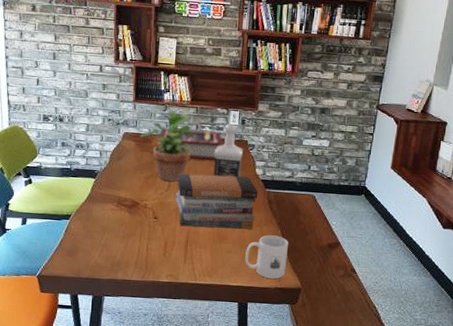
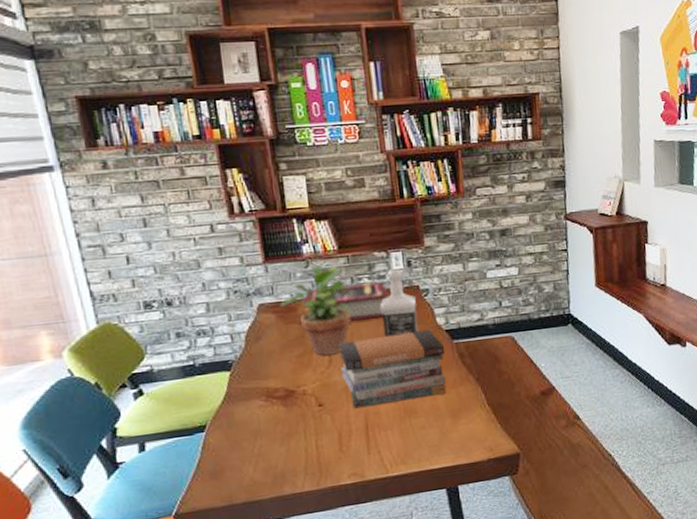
mug: present [245,235,288,279] -> none [443,394,497,450]

